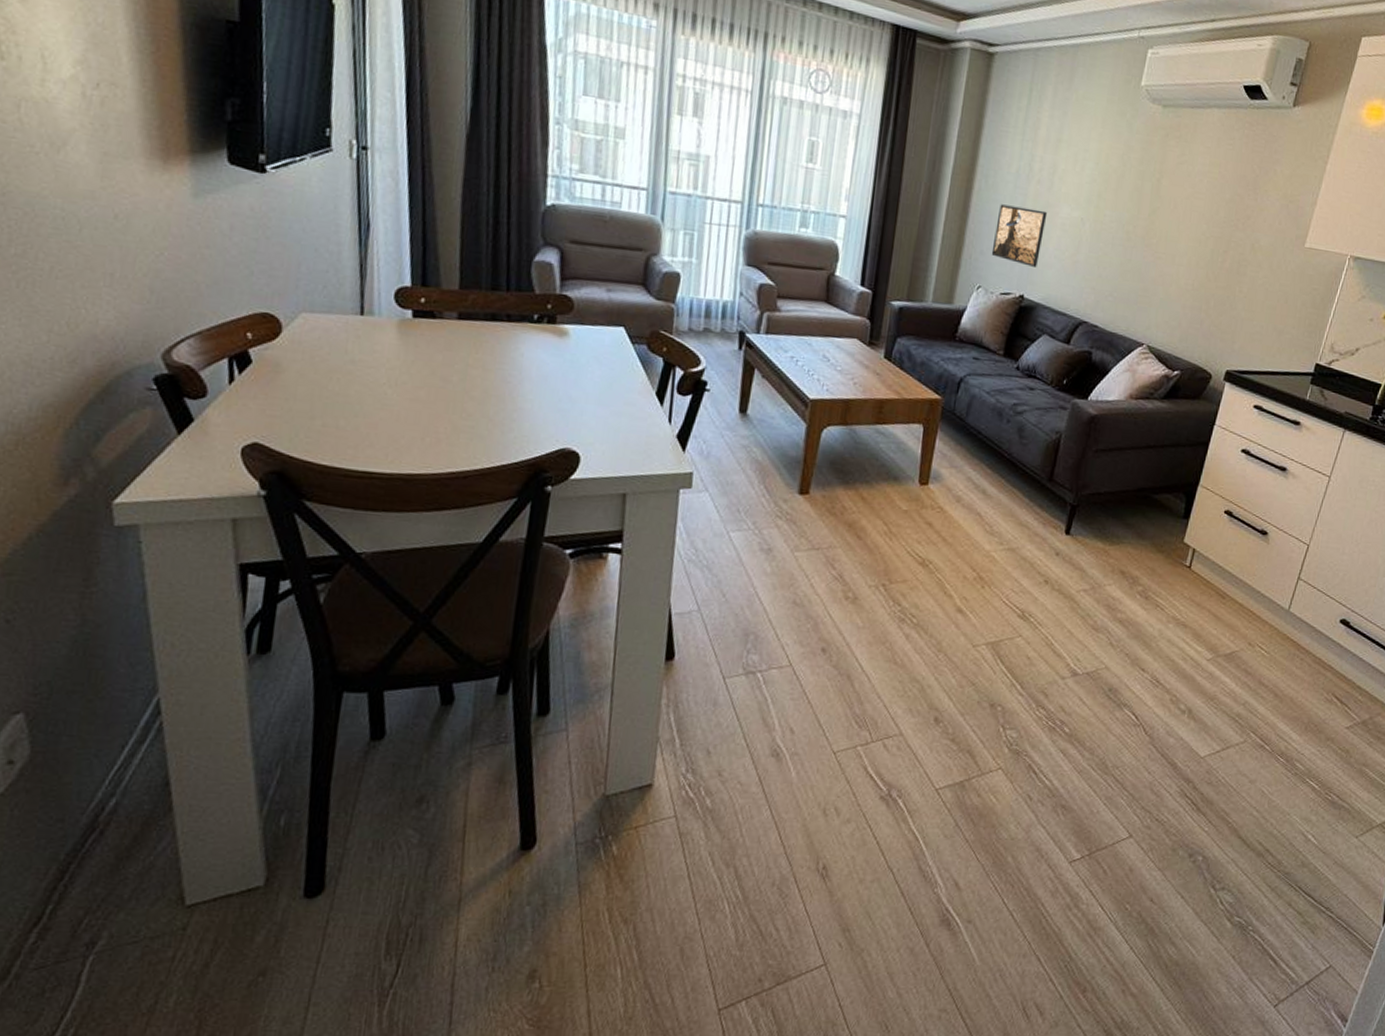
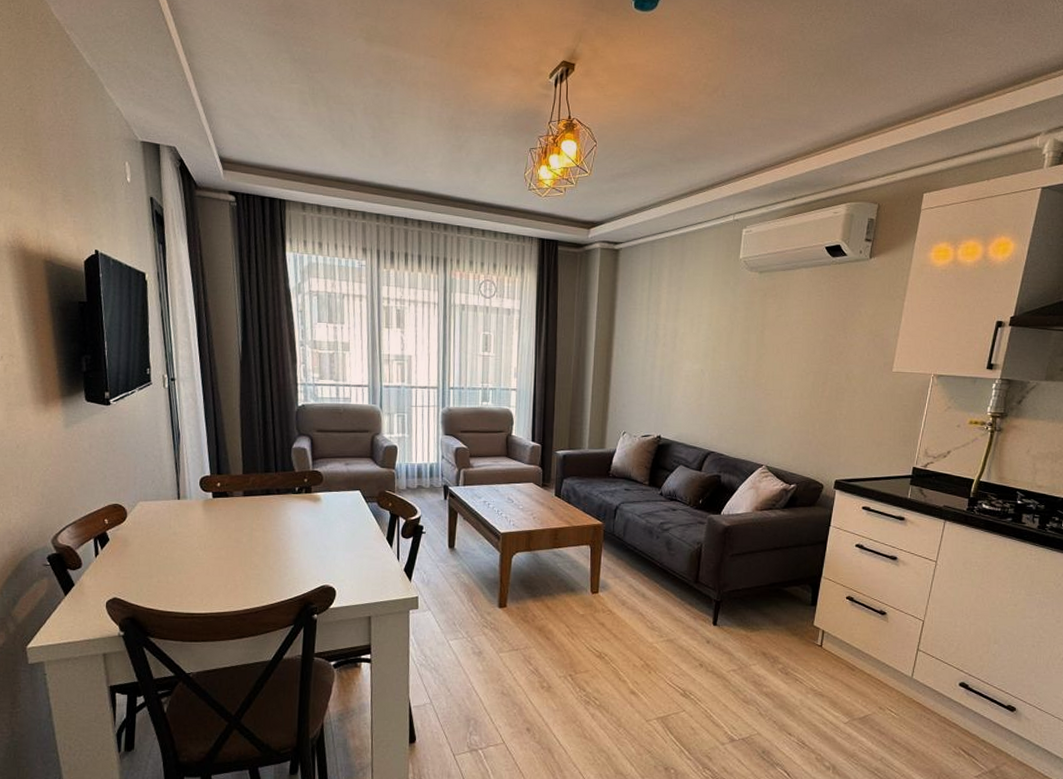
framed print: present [991,204,1048,267] -> none [631,366,674,413]

